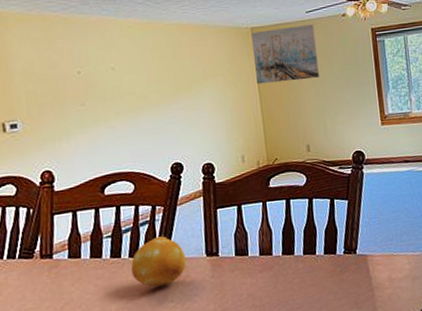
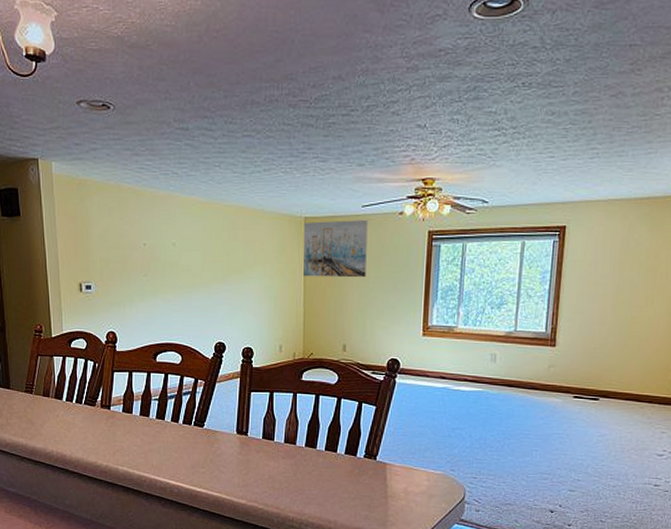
fruit: present [130,236,187,287] -> none [171,407,219,452]

